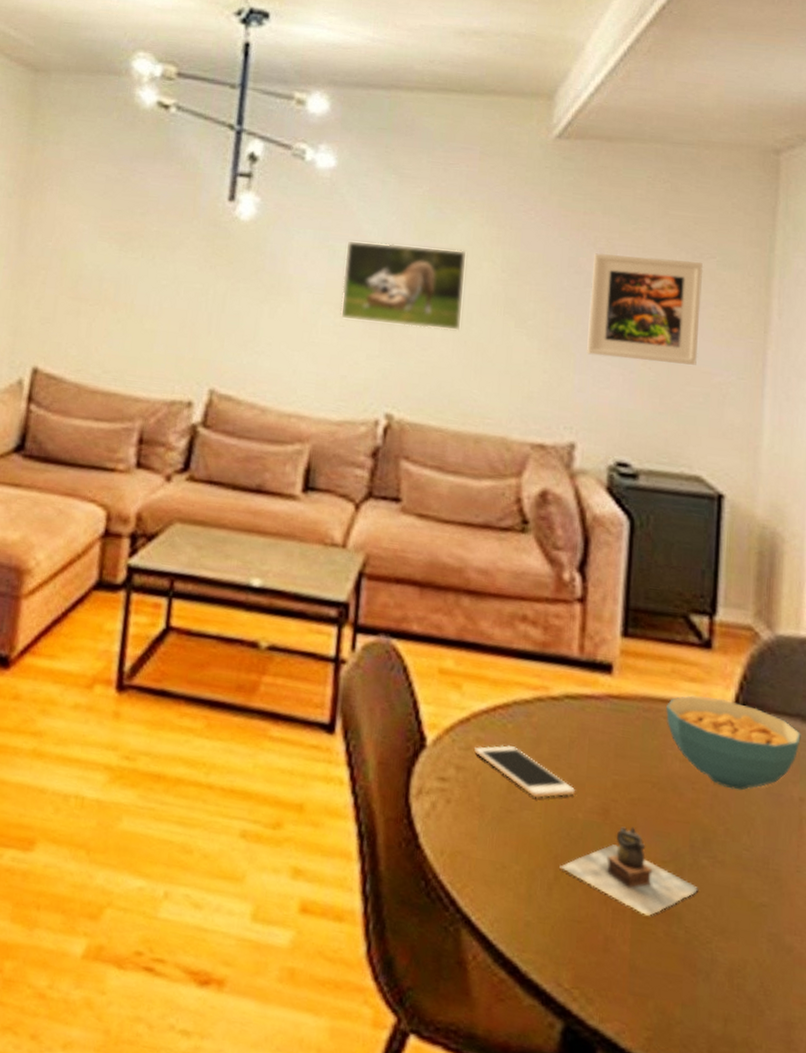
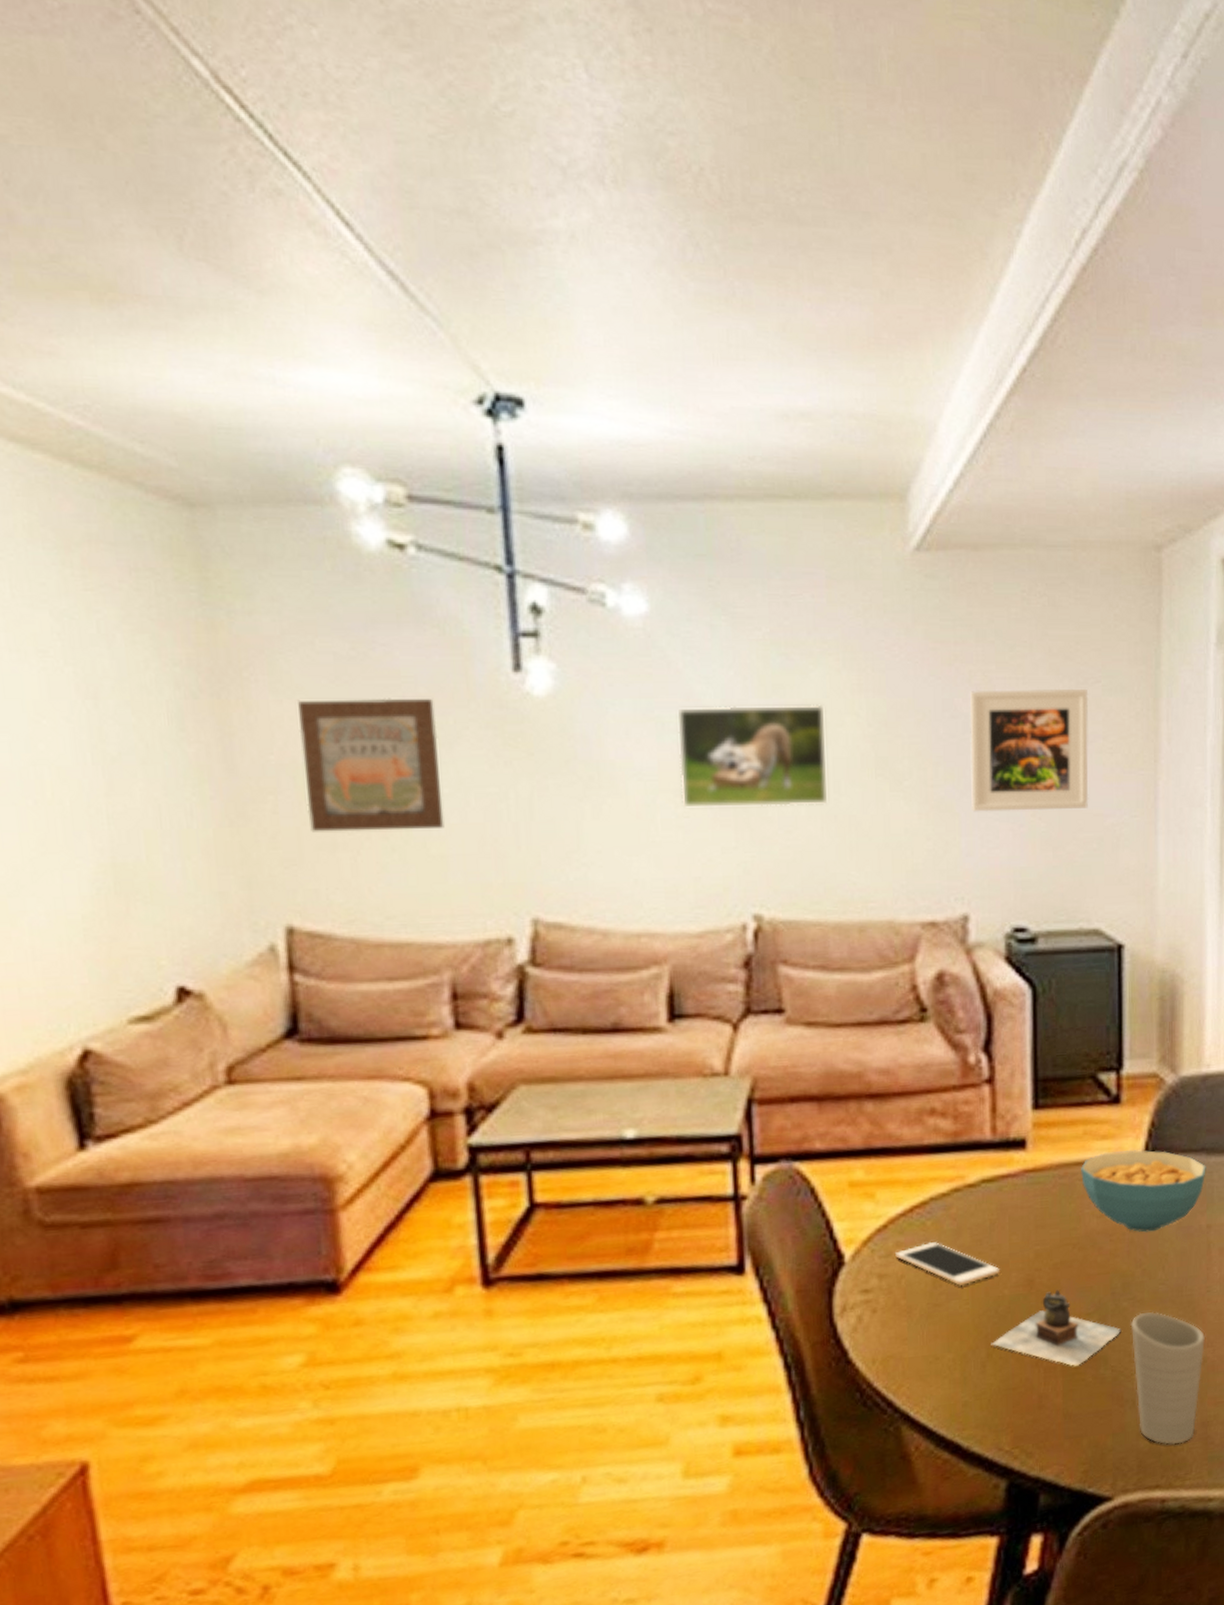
wall art: none [65,205,168,310] -> present [298,698,444,832]
cup: none [709,875,793,1040] -> present [1130,1311,1206,1445]

